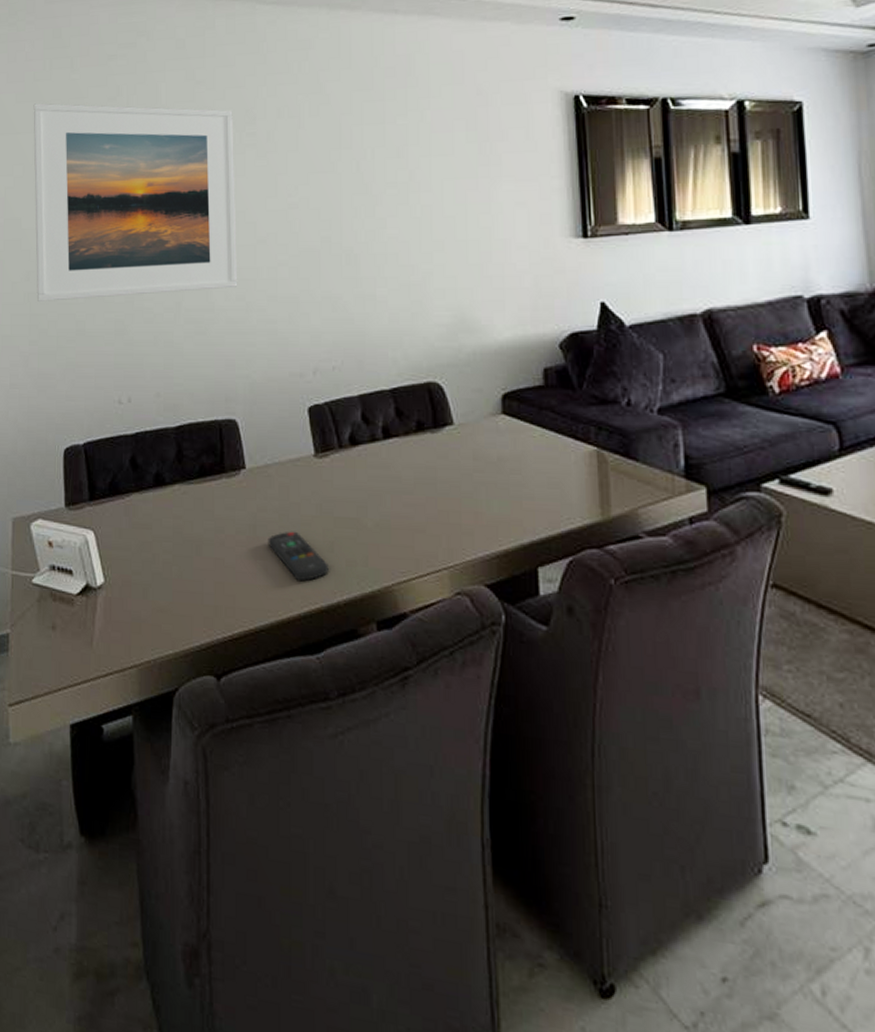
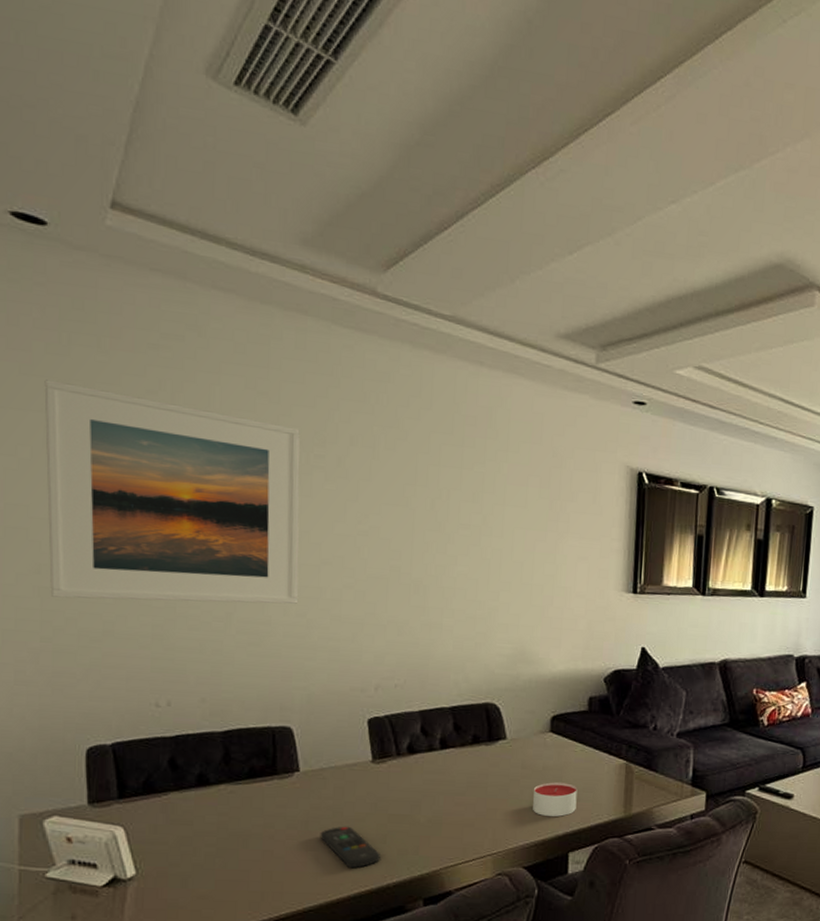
candle: none [490,476,542,520] -> present [533,782,578,817]

